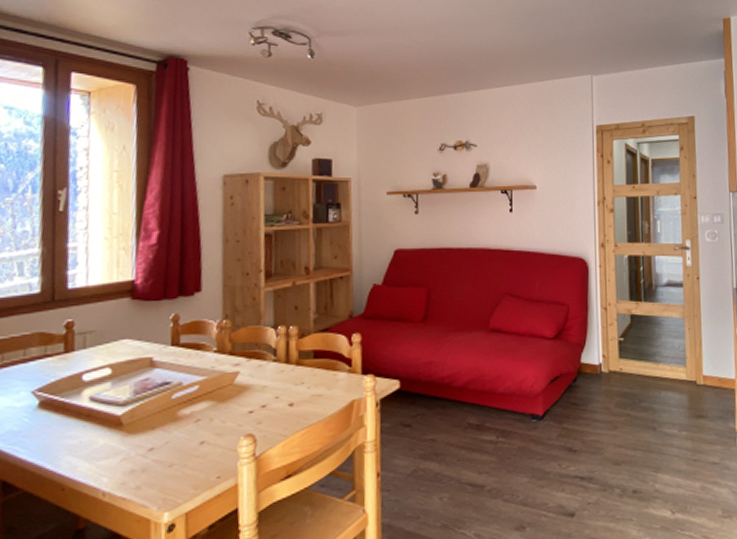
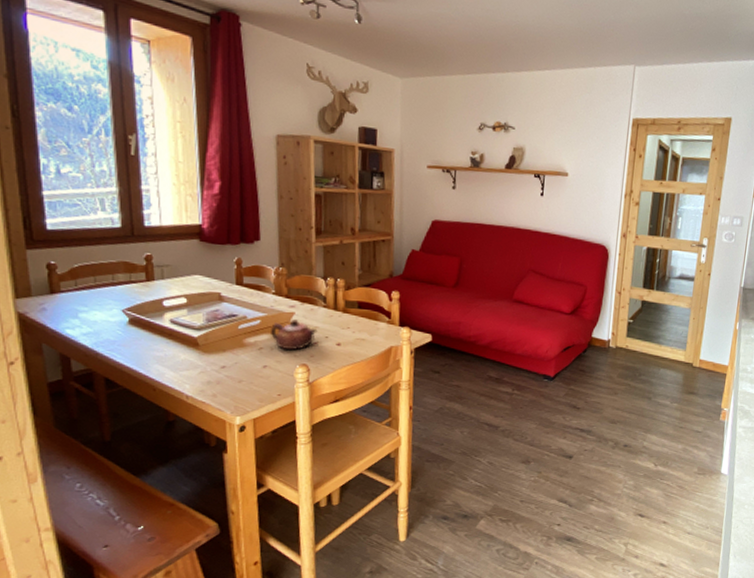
teapot: none [210,380,266,419] -> present [271,319,318,351]

